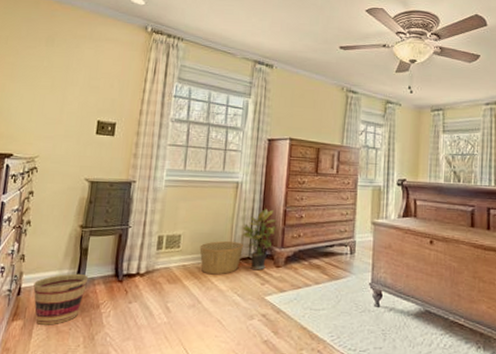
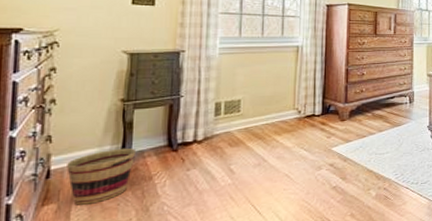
basket: present [199,241,243,275] -> none [262,102,307,134]
potted plant: present [242,208,277,271] -> none [305,68,339,126]

